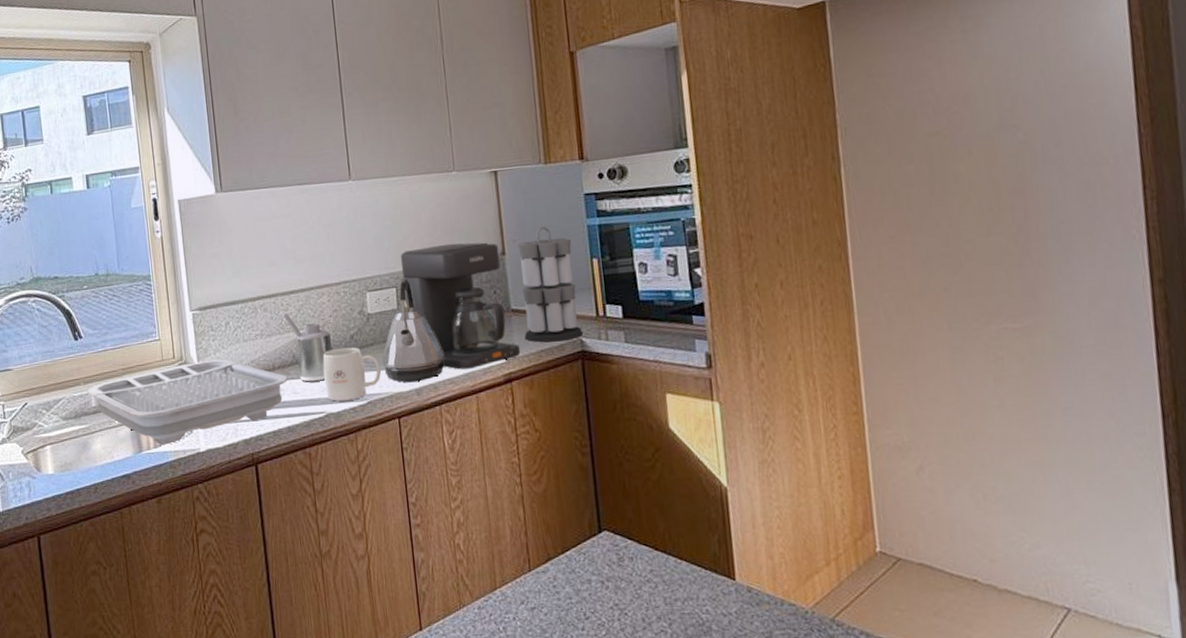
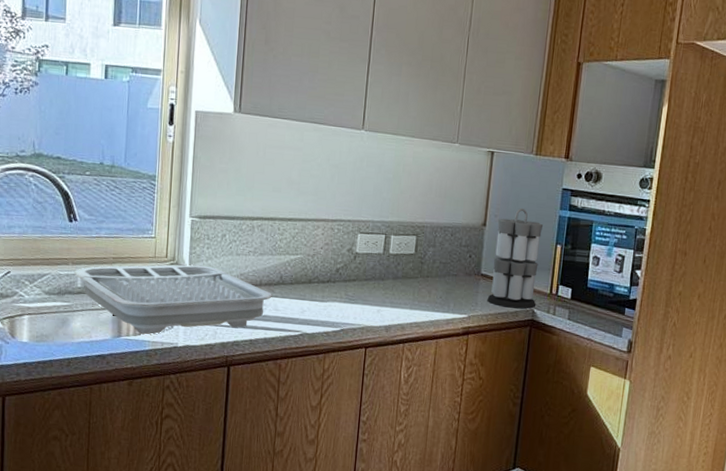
soap dispenser: present [283,313,333,382] -> none [277,237,319,304]
mug: present [322,347,381,402] -> none [305,277,358,326]
kettle: present [382,278,445,383] -> none [360,228,417,320]
coffee maker: present [400,242,521,371] -> none [390,204,482,318]

